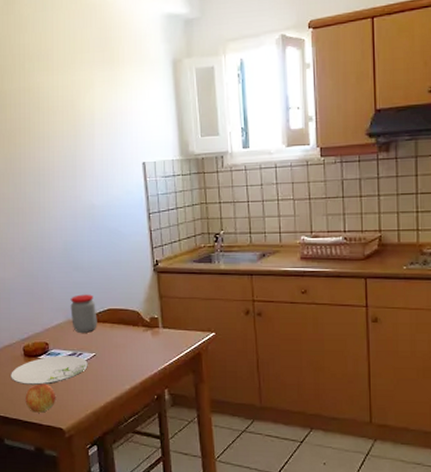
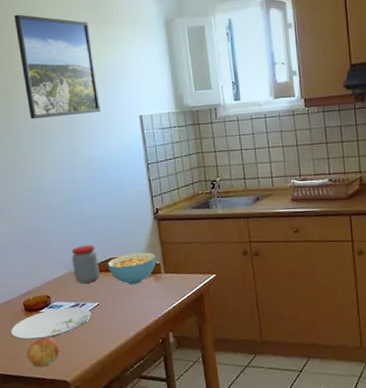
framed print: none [22,55,103,164] -> present [14,14,100,120]
cereal bowl: none [105,306,154,337] -> present [107,252,156,284]

